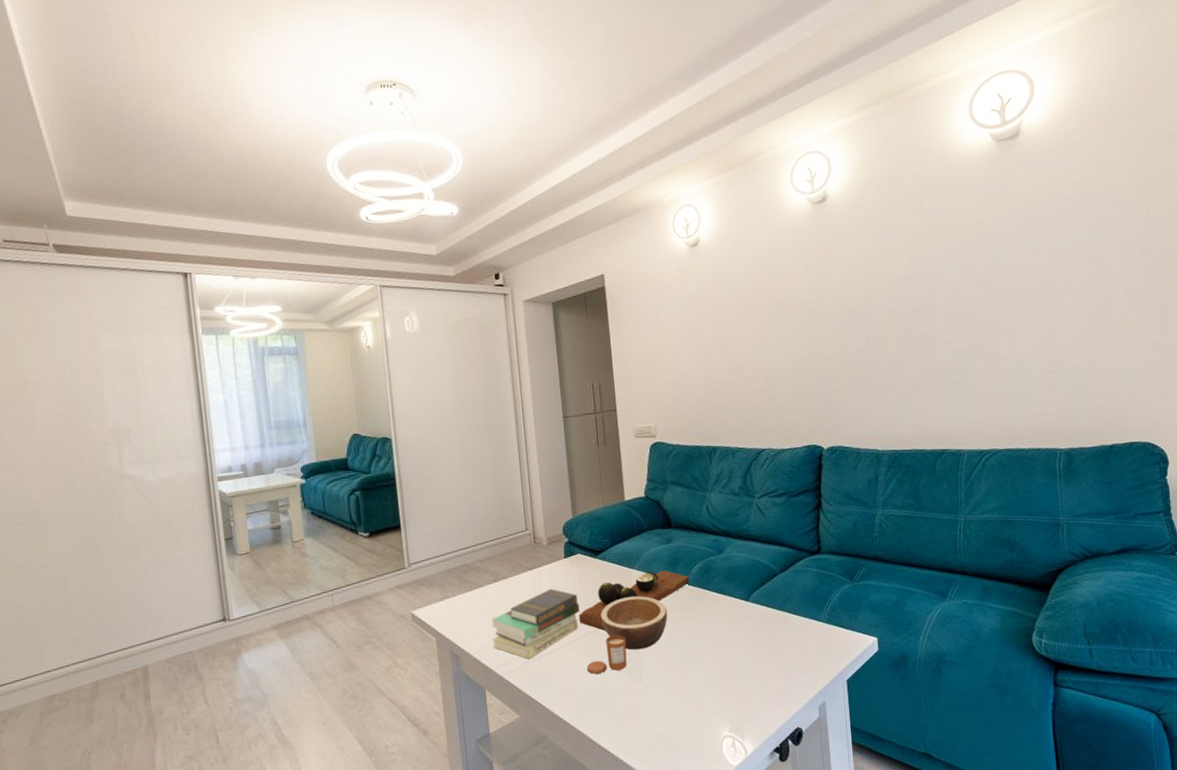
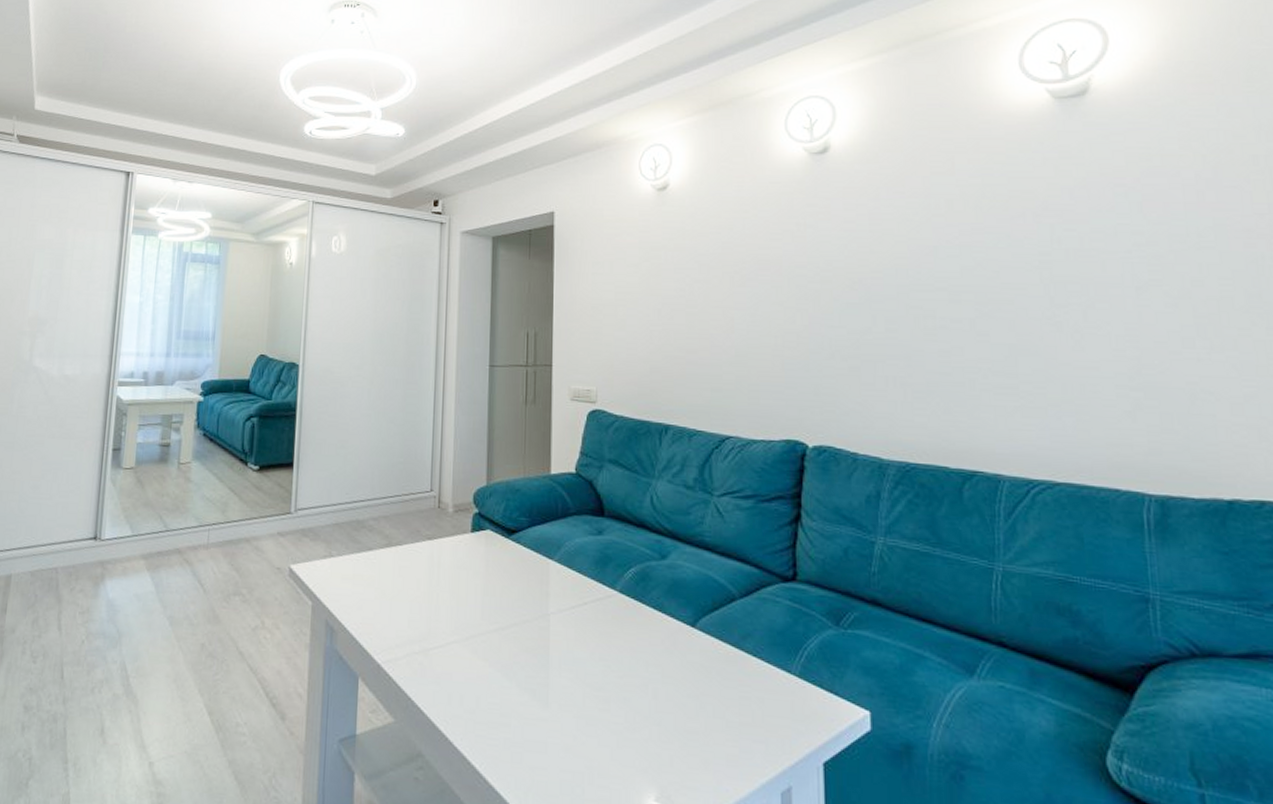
books: present [491,588,580,659] -> none [374,566,482,649]
decorative tray: present [579,570,690,630] -> none [480,566,621,631]
candle: present [587,635,627,674] -> none [482,639,533,686]
bowl: present [600,596,668,650] -> none [505,593,588,665]

